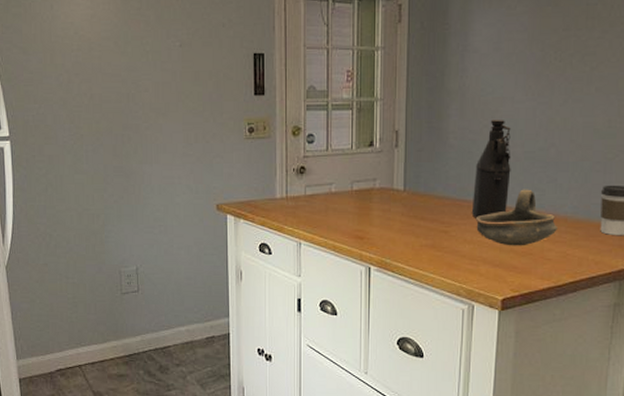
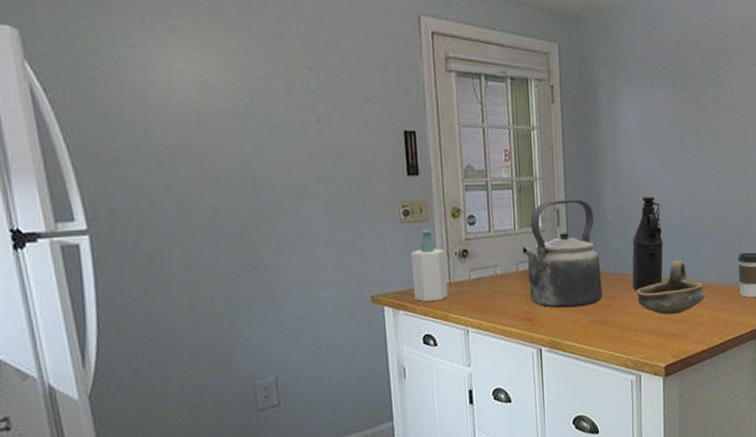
soap bottle: none [253,146,284,214] -> present [410,230,448,303]
kettle: none [358,121,439,230] -> present [522,199,603,308]

